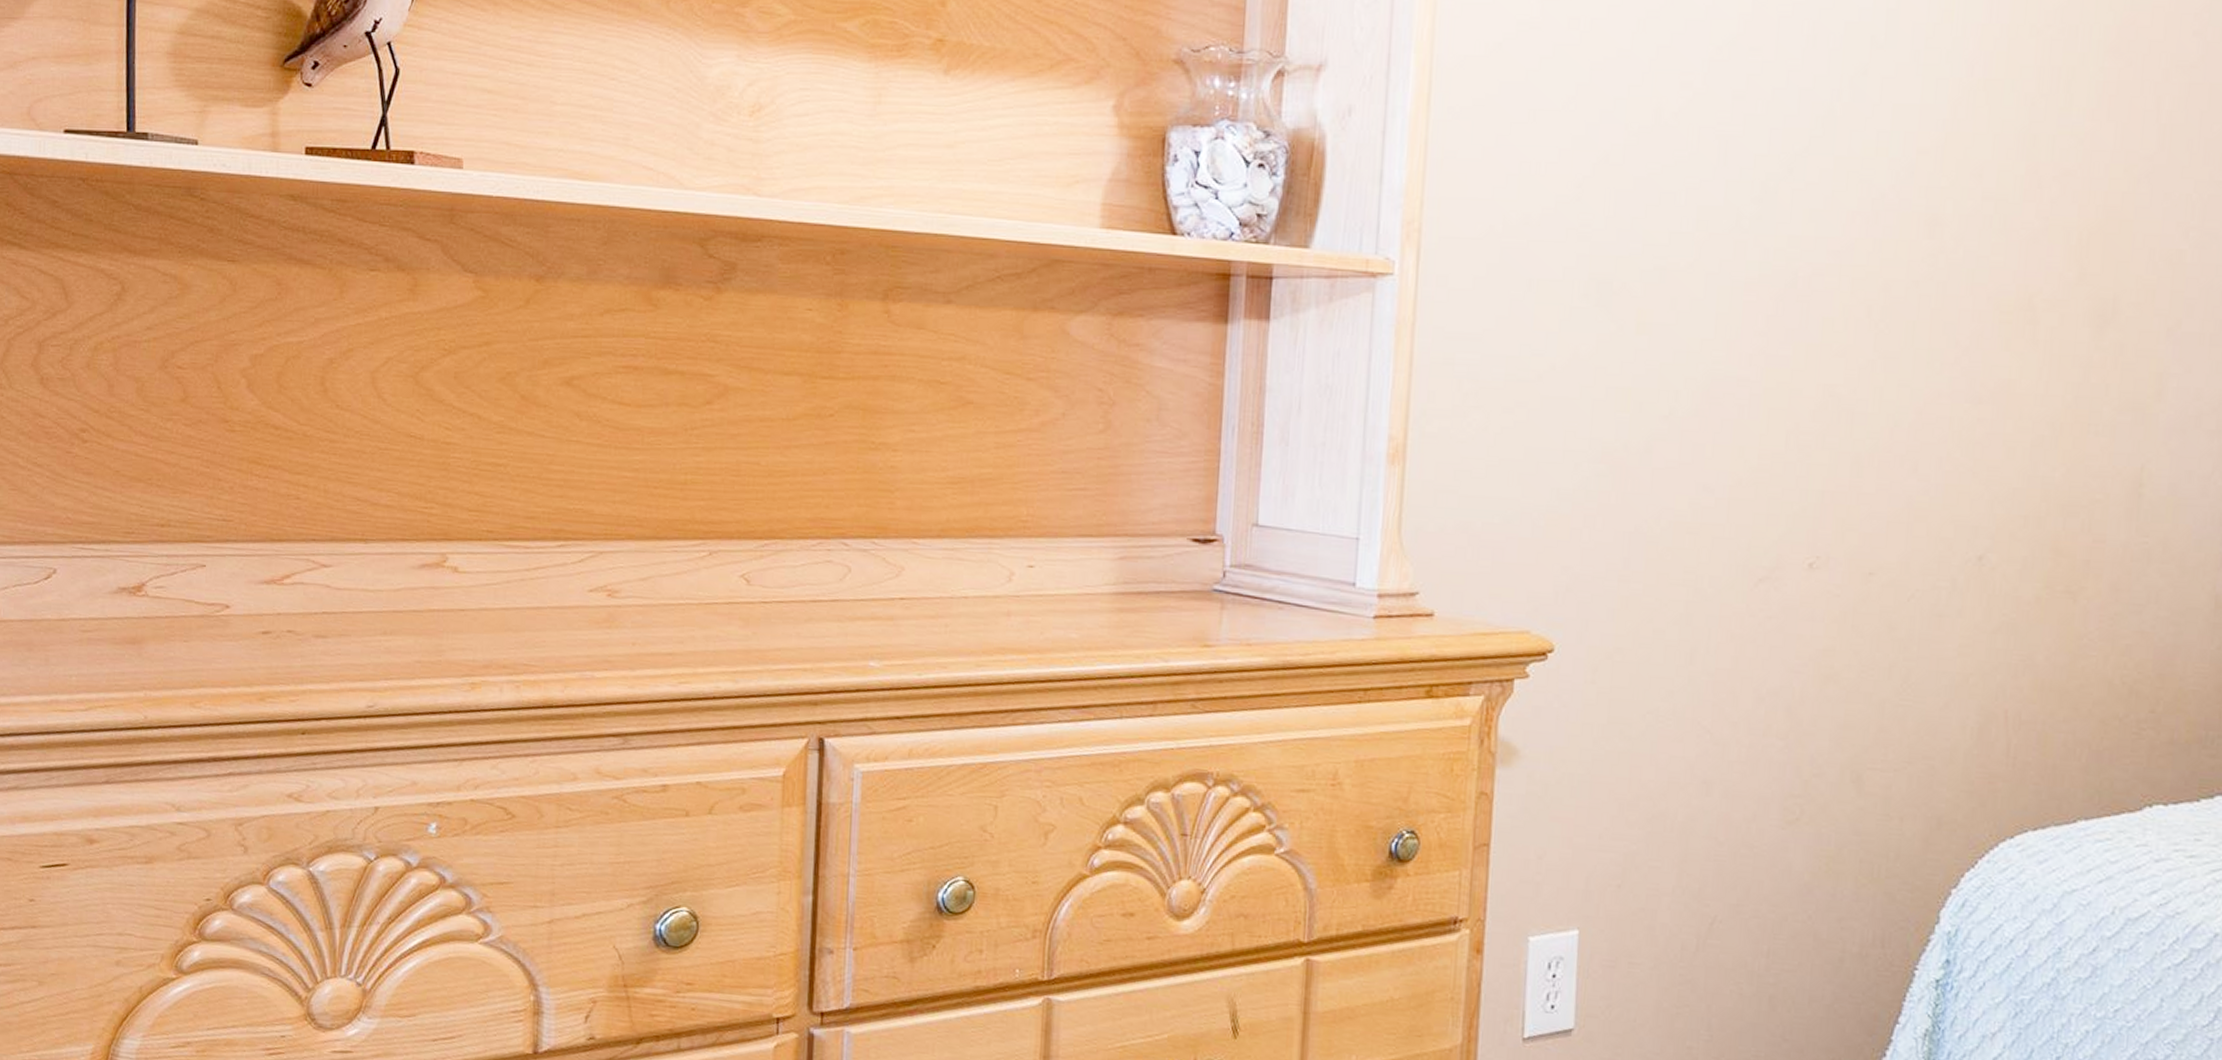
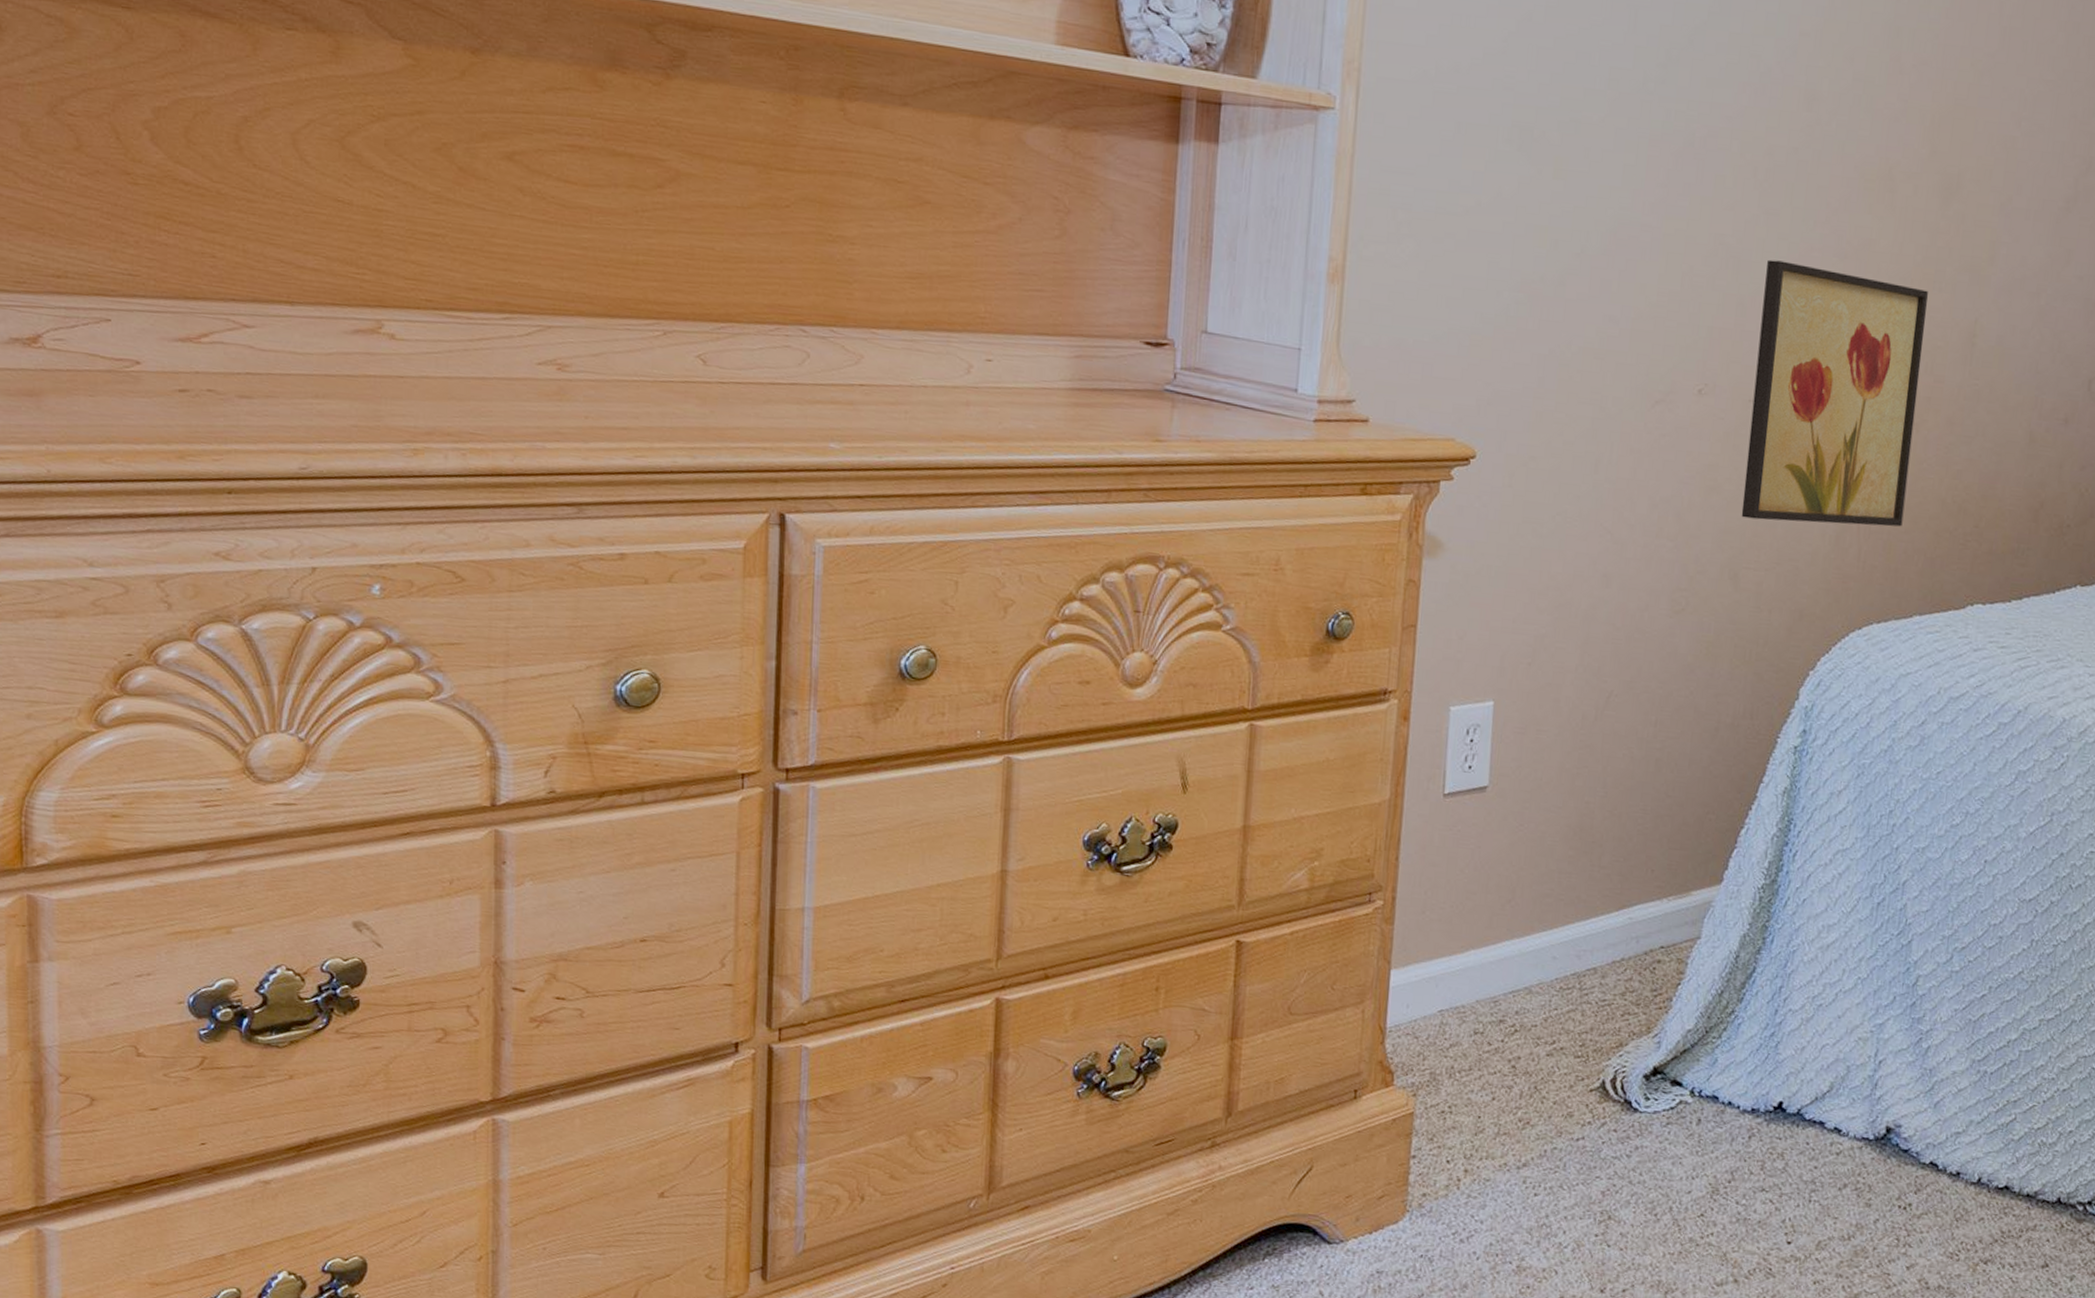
wall art: none [1863,410,2082,715] -> present [1741,259,1928,527]

